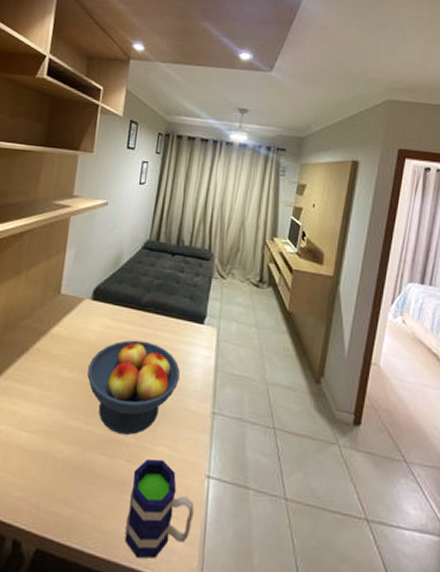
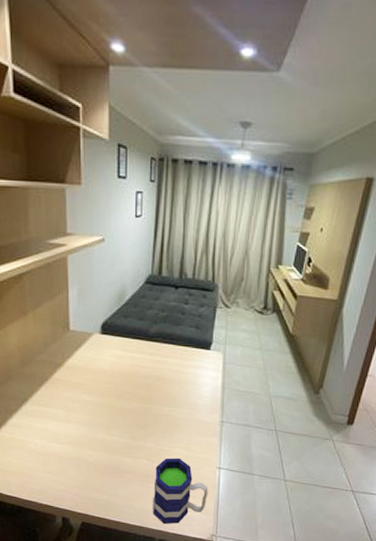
fruit bowl: present [87,340,180,435] -> none [106,367,190,441]

